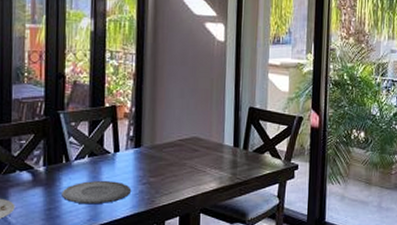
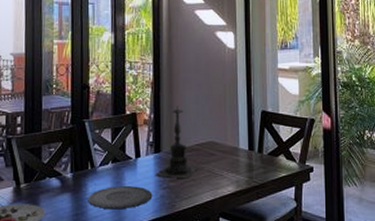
candle holder: none [135,100,181,175] -> present [156,106,199,179]

